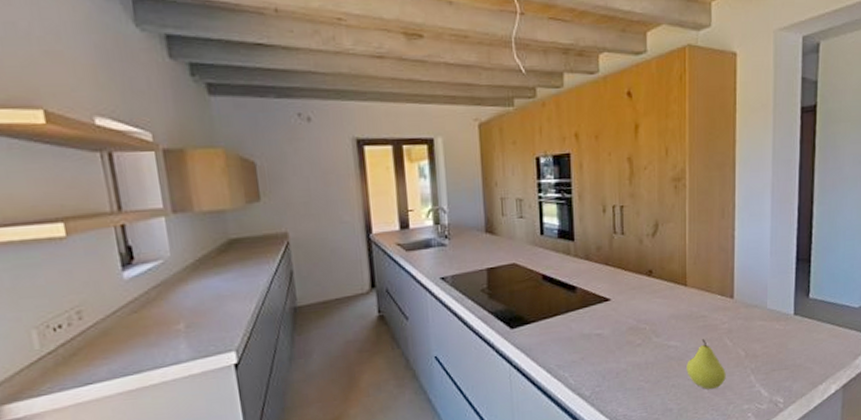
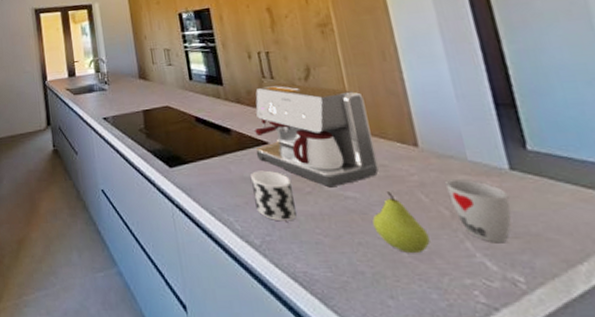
cup: none [590,326,626,373] -> present [251,170,297,222]
coffee maker: none [597,238,699,339] -> present [255,83,379,188]
cup: none [747,325,788,375] -> present [446,179,512,244]

